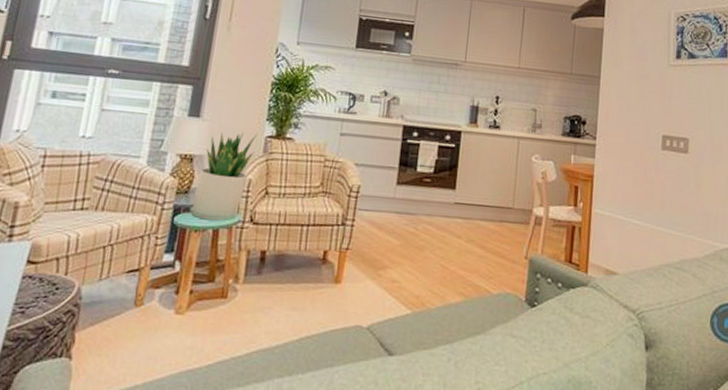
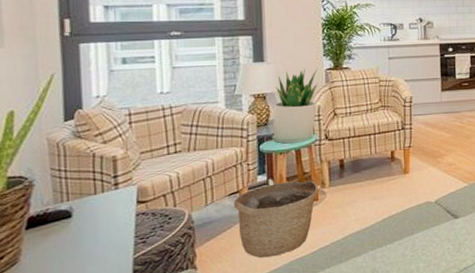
basket: none [128,267,230,362] -> present [233,180,318,258]

